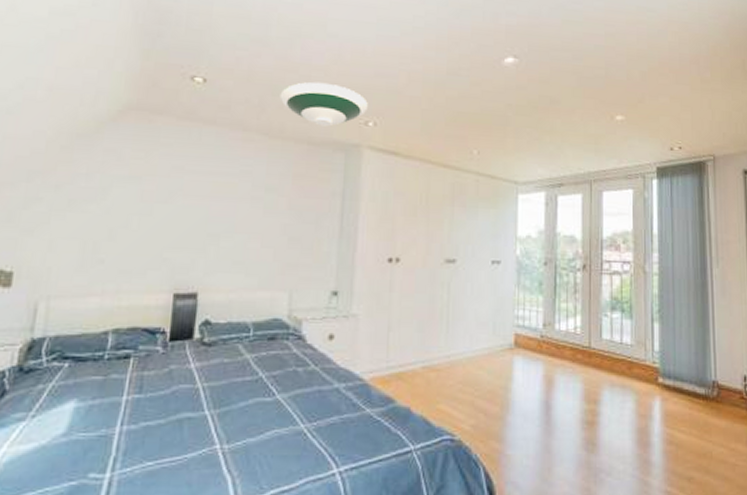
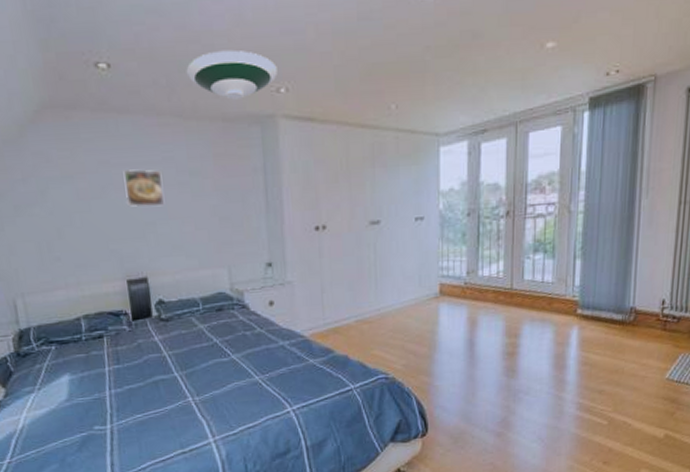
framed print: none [191,178,237,219] -> present [123,169,165,207]

